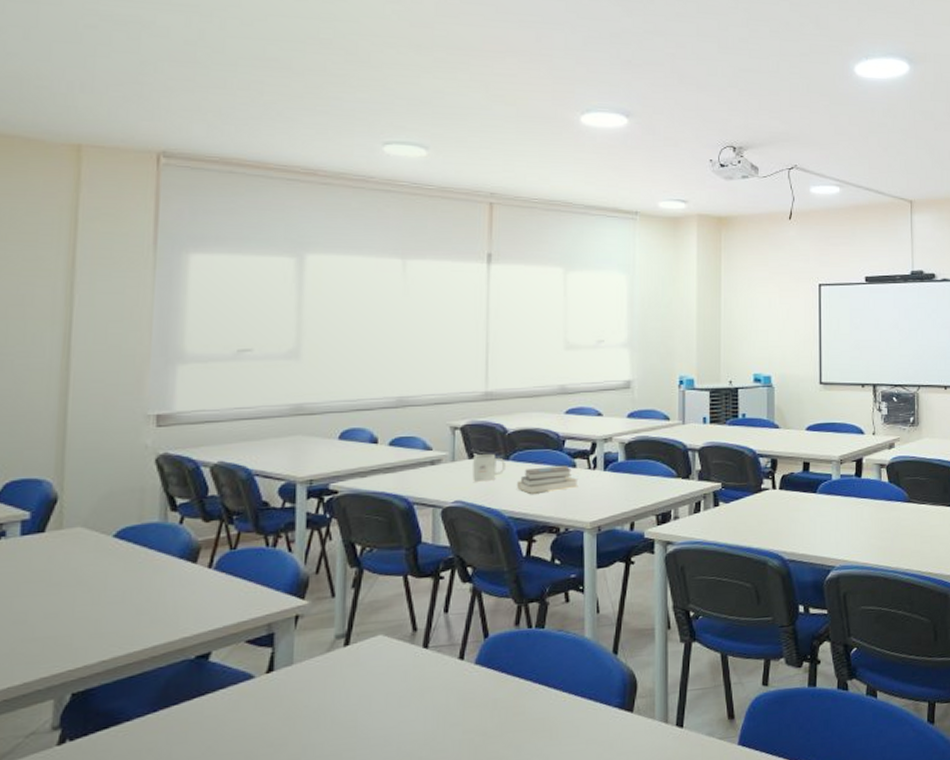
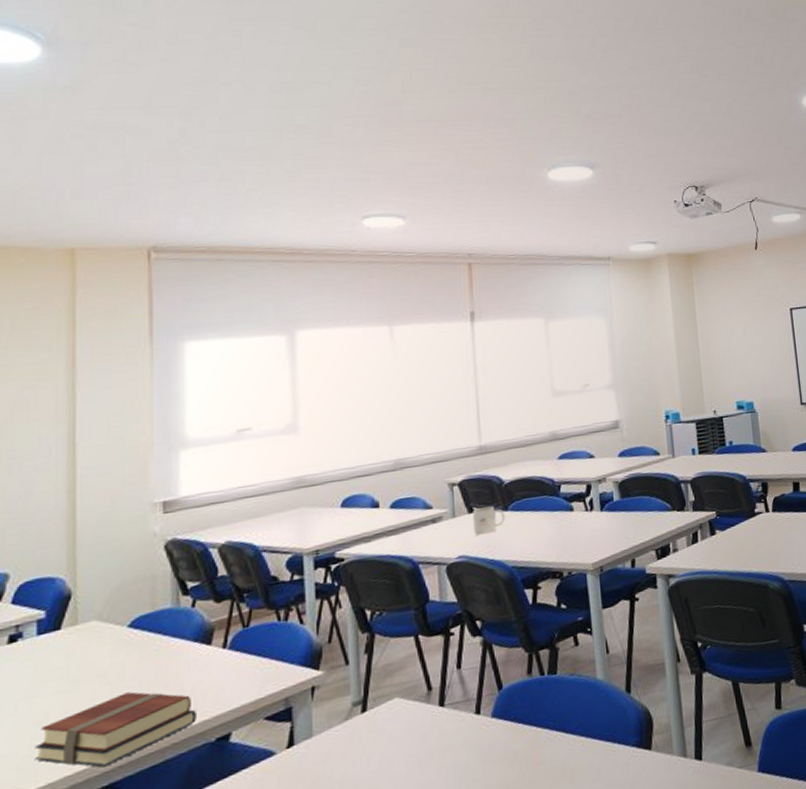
books: none [11,601,177,673] -> present [34,691,196,768]
books: present [517,466,579,494] -> none [518,510,577,542]

